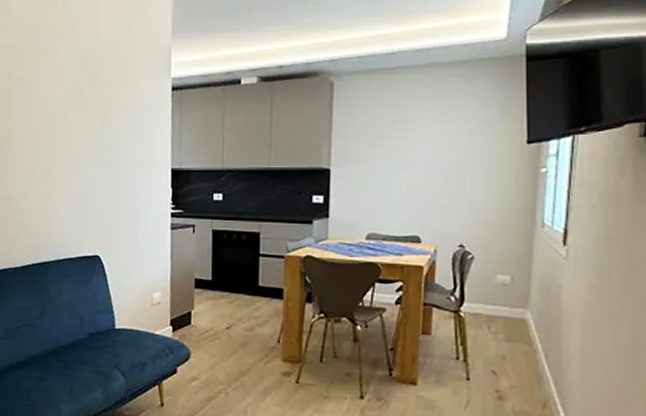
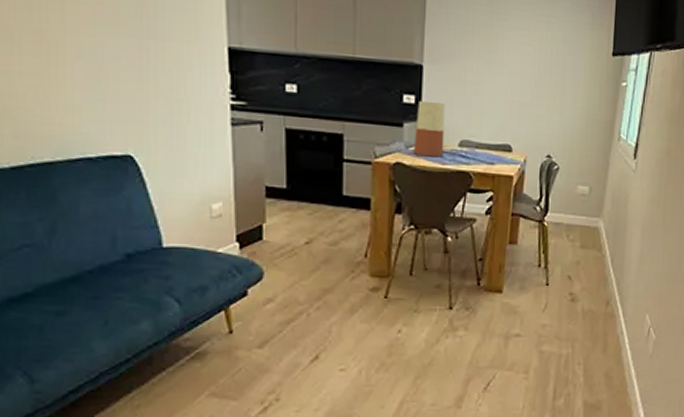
vase: none [322,199,352,250] -> present [413,100,445,158]

